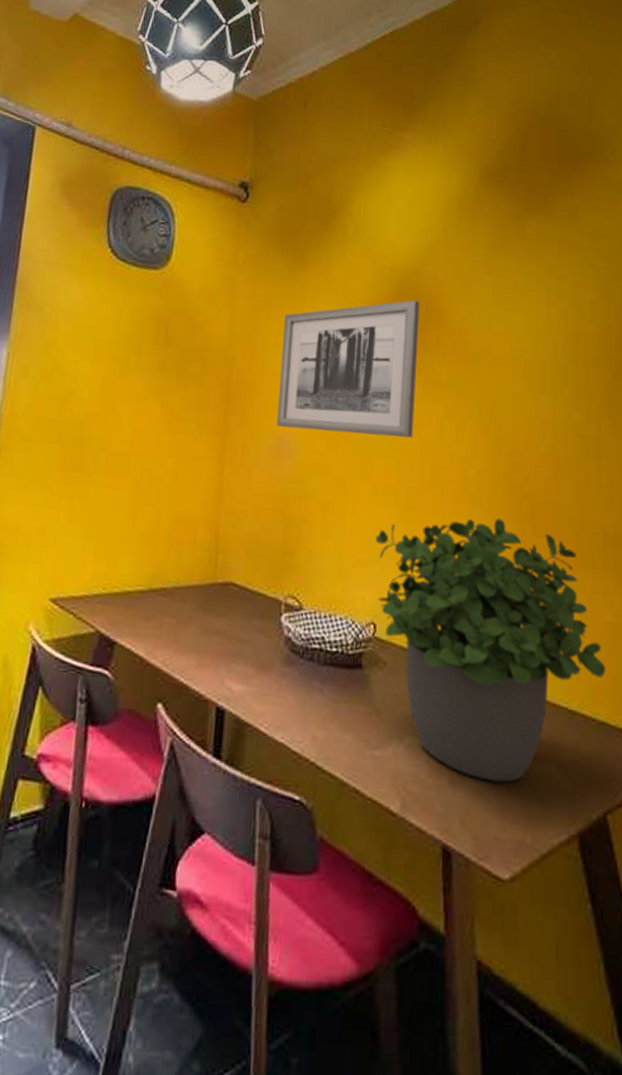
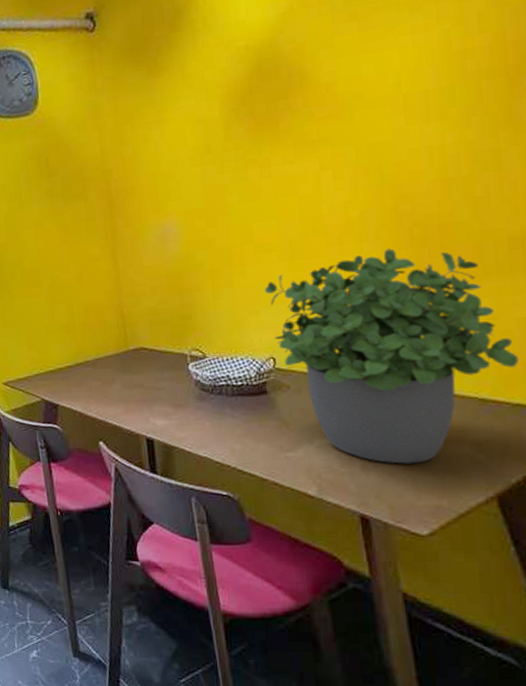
wall art: present [277,300,420,438] -> none [149,70,290,217]

